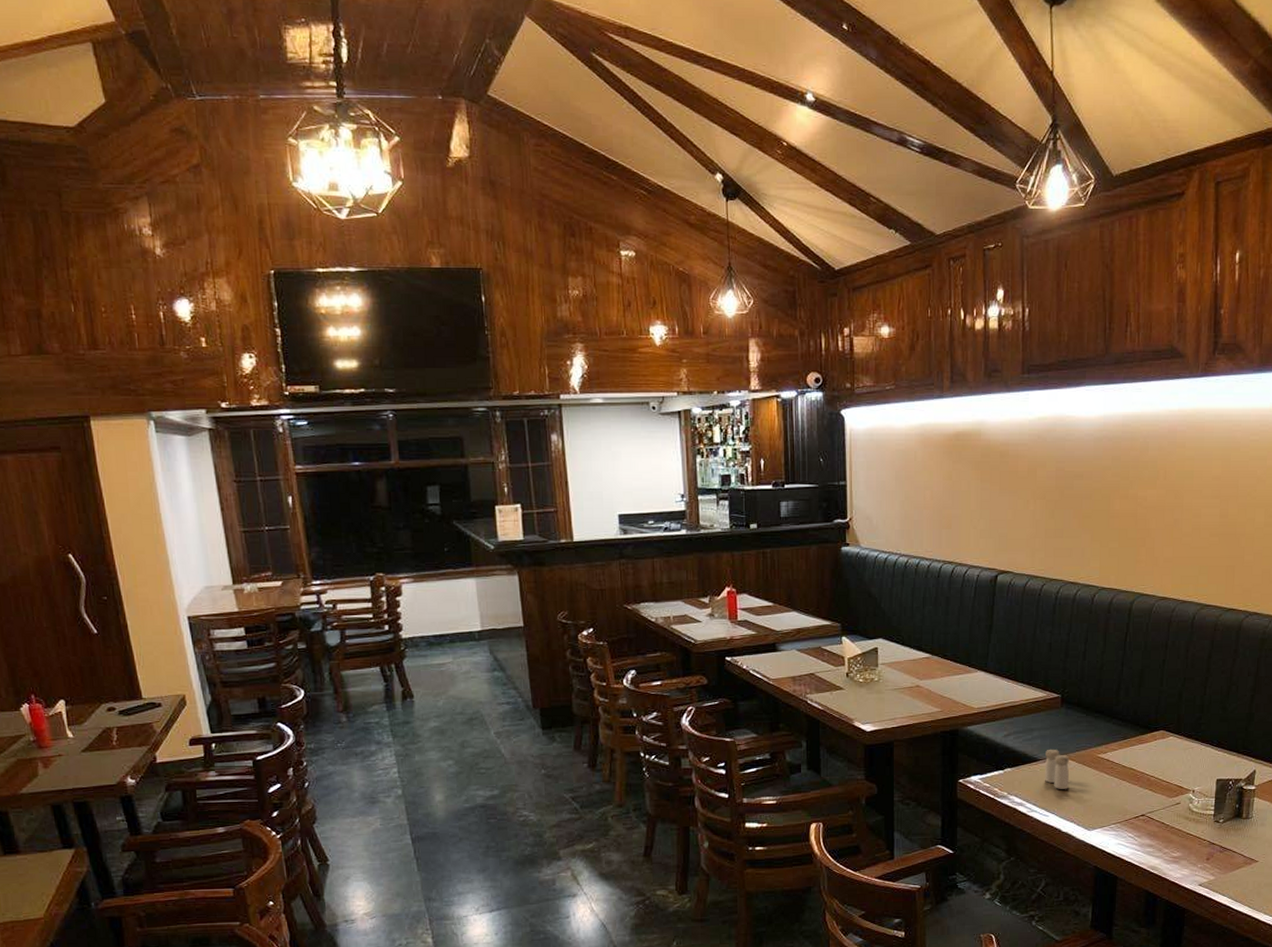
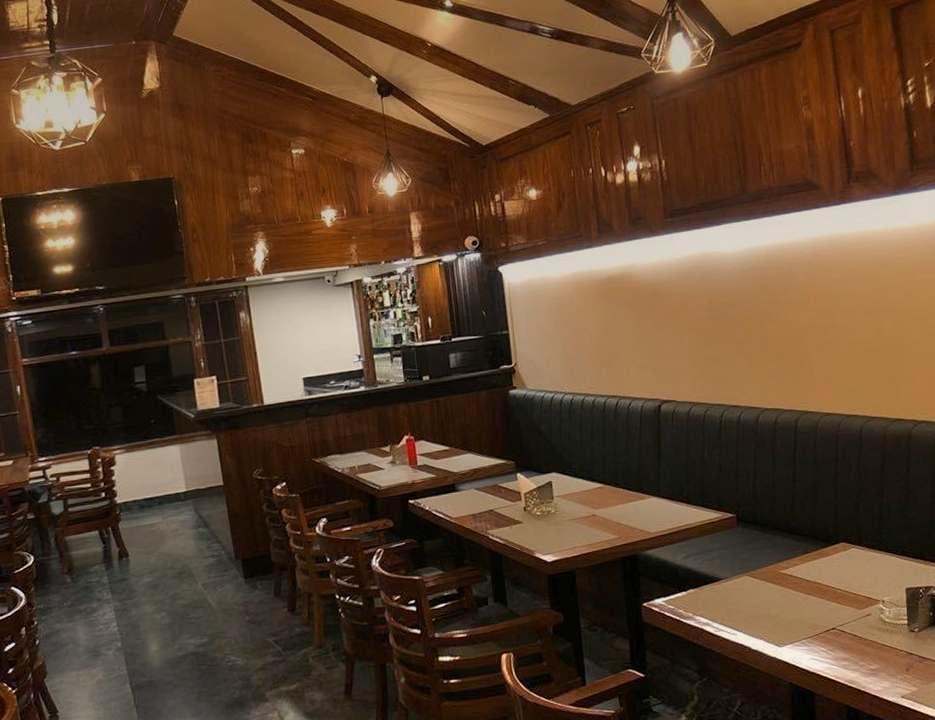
salt and pepper shaker: present [1045,749,1070,789] -> none [727,567,755,607]

